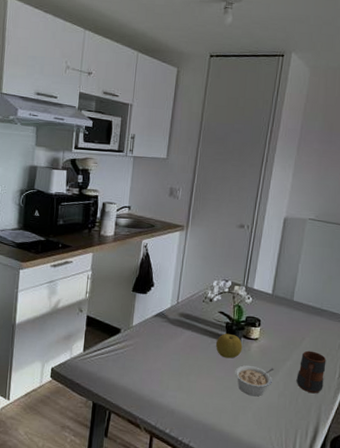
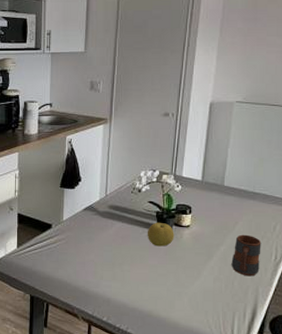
legume: present [235,365,274,397] -> none [168,253,208,282]

